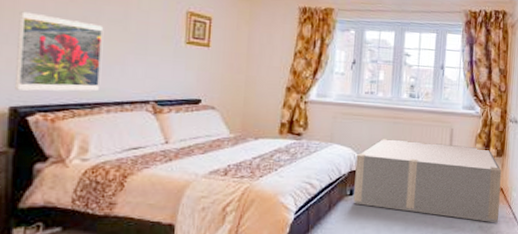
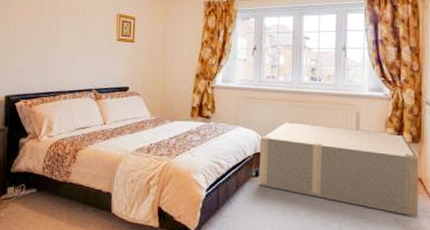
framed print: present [15,11,104,91] -> none [8,24,61,84]

